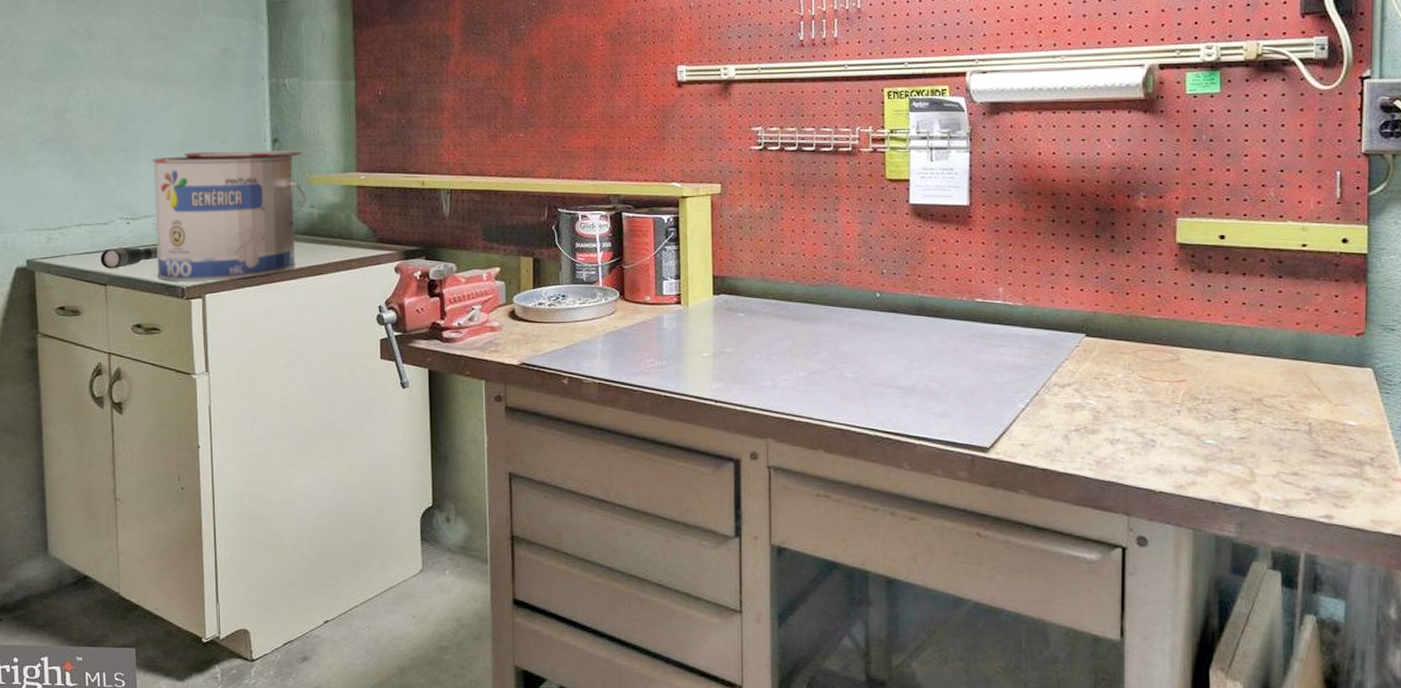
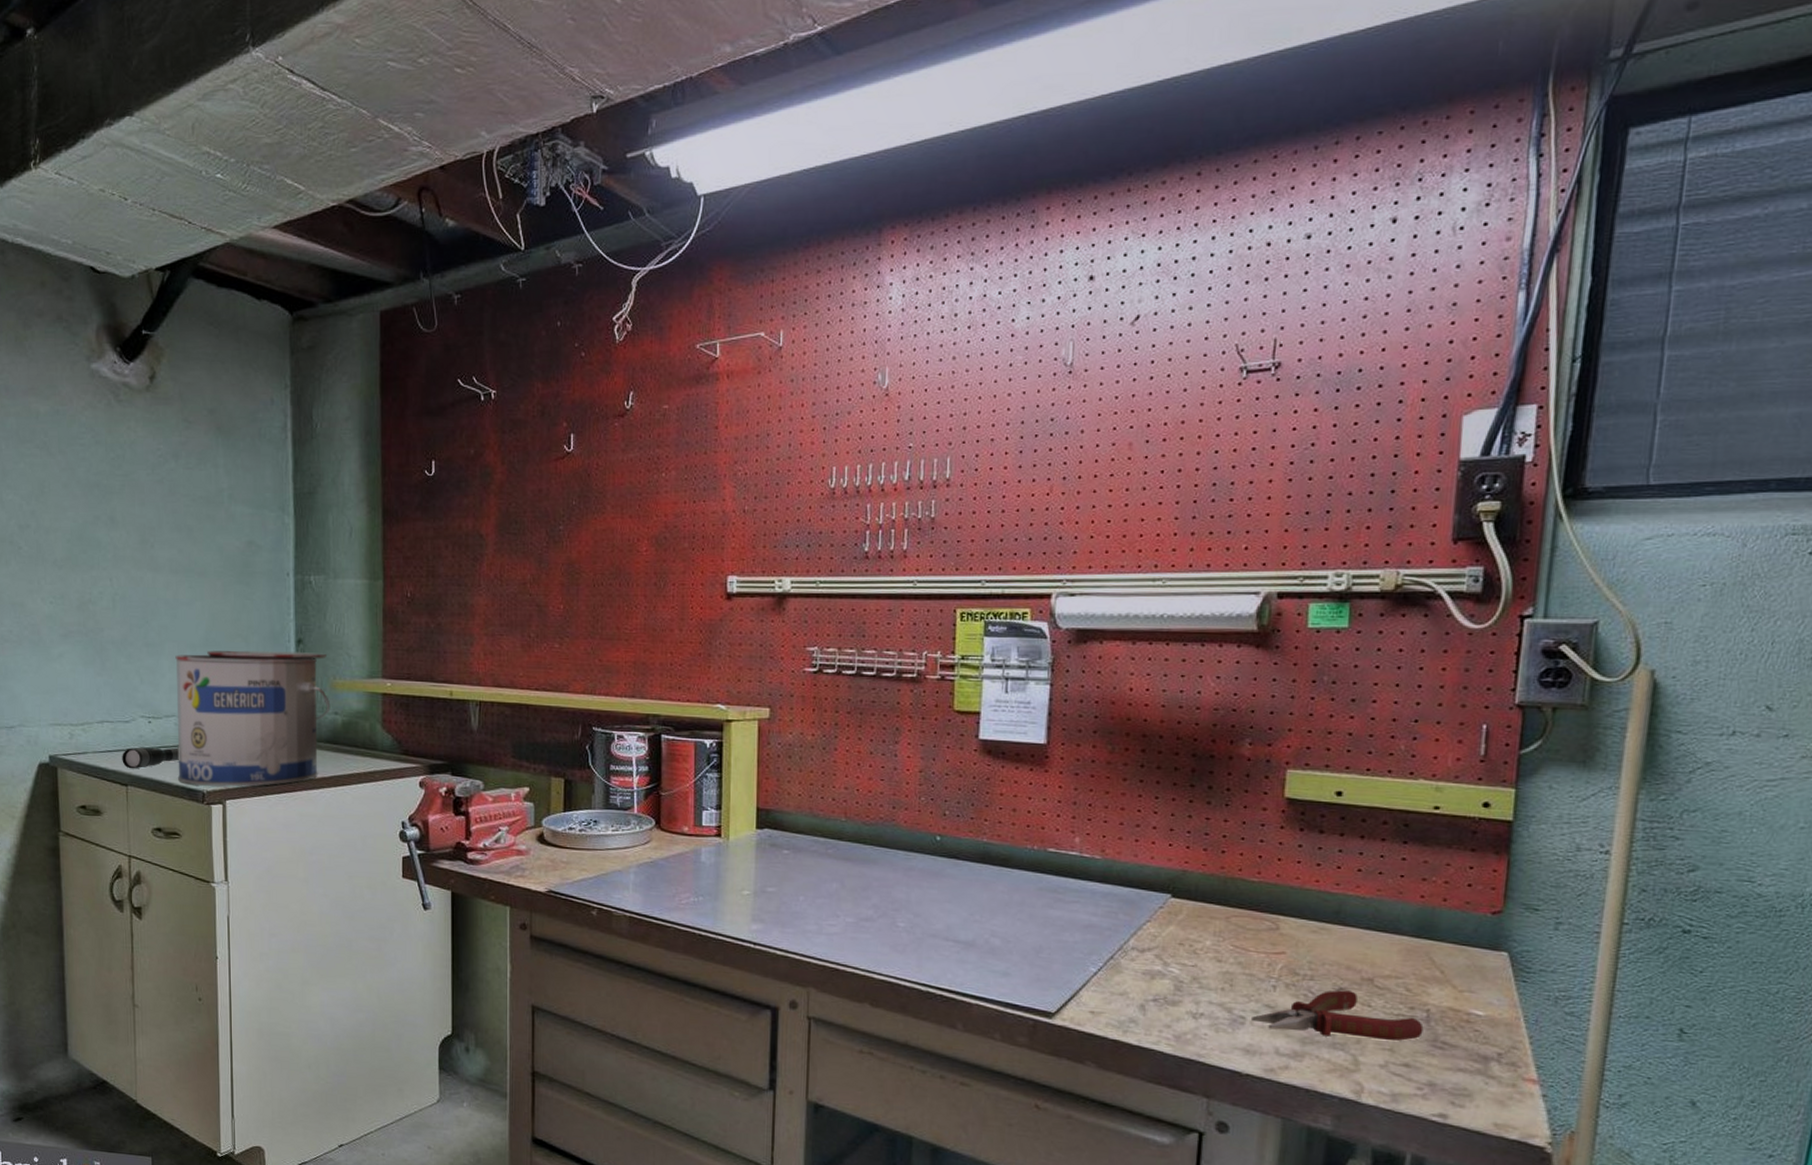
pliers: none [1161,410,1307,453] -> present [1252,990,1424,1041]

